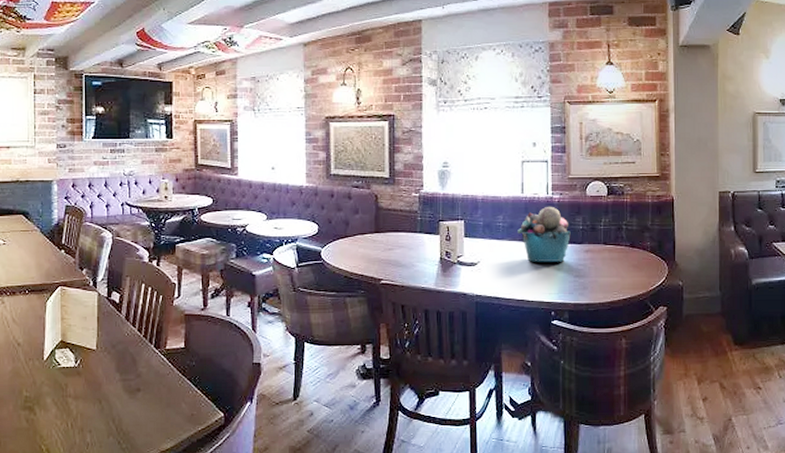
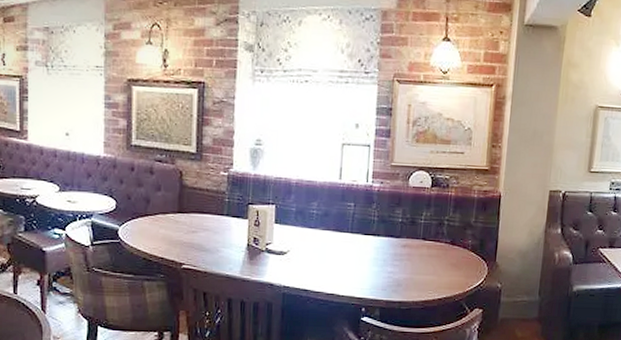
bucket: present [517,206,571,262] -> none [332,195,389,256]

